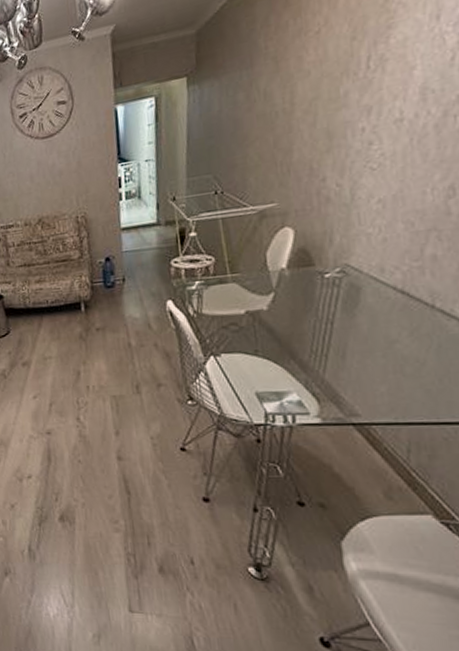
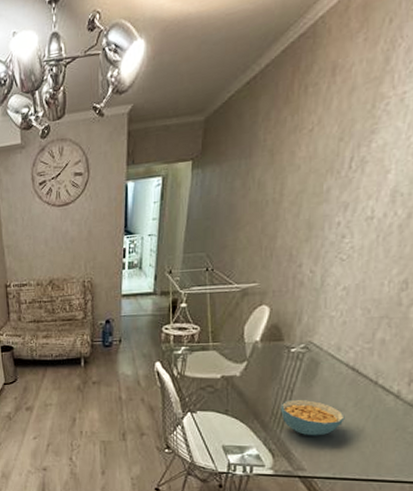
cereal bowl: none [320,331,400,375] -> present [280,399,345,436]

